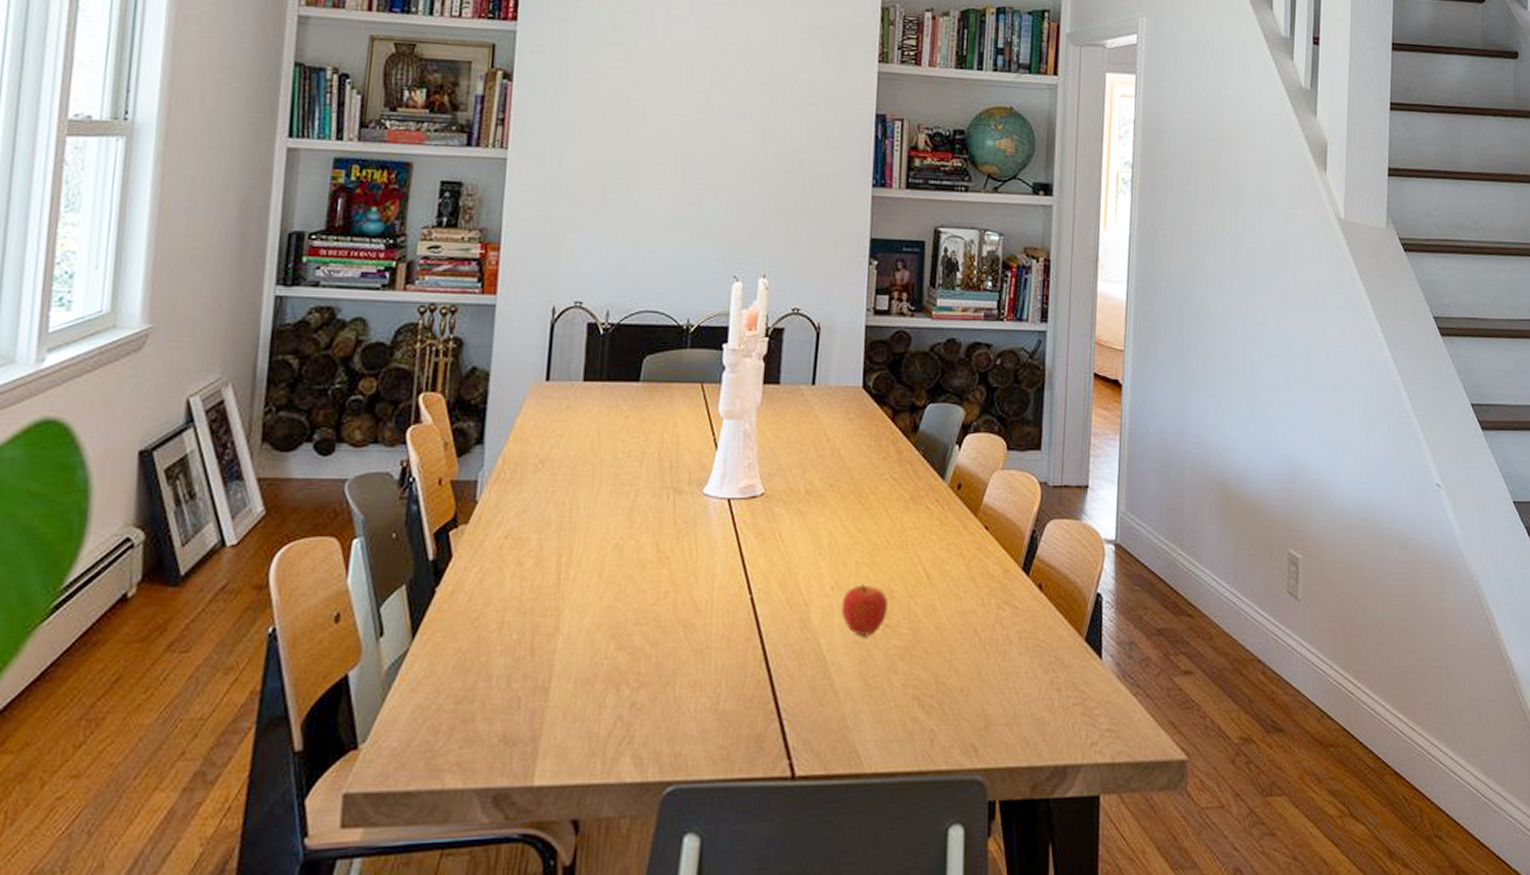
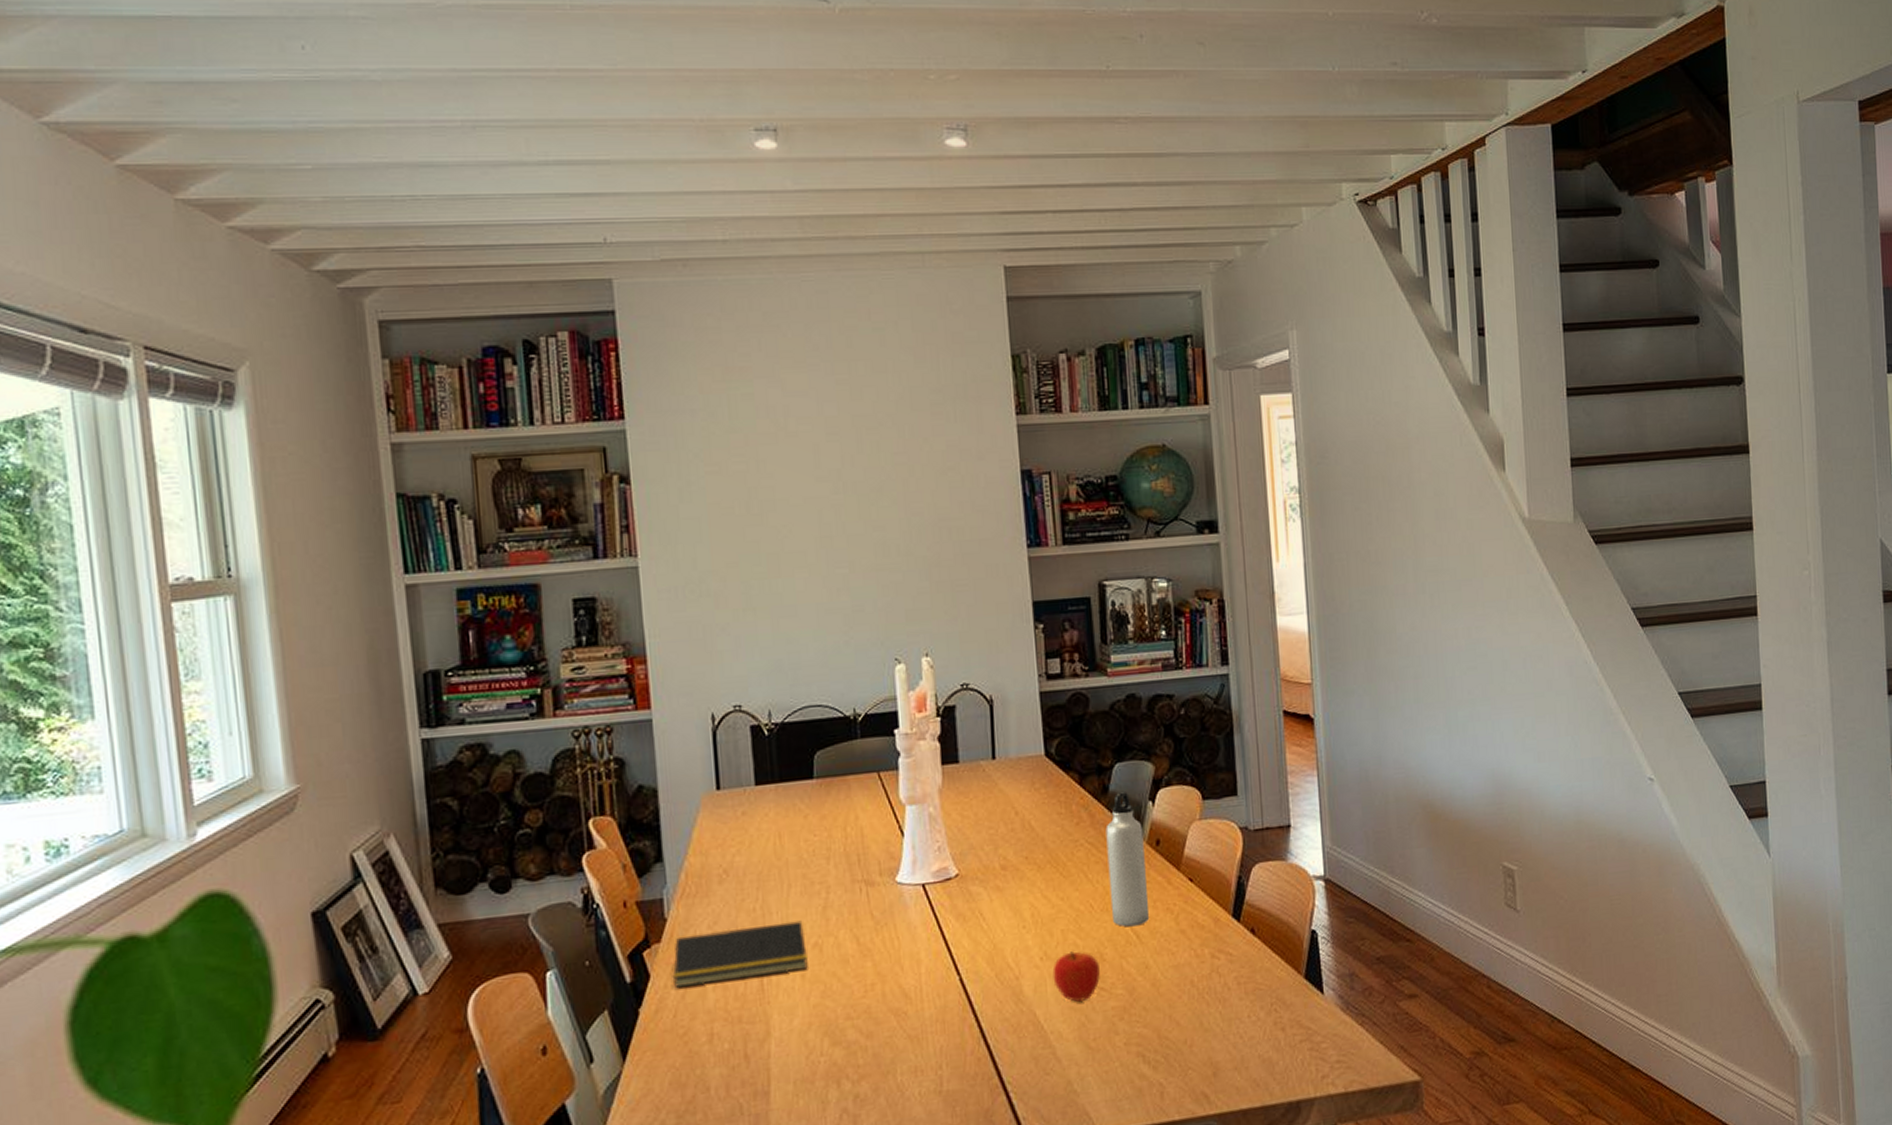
notepad: none [473,519,608,572] -> present [672,920,808,987]
water bottle: none [906,431,947,567] -> present [1105,791,1150,927]

